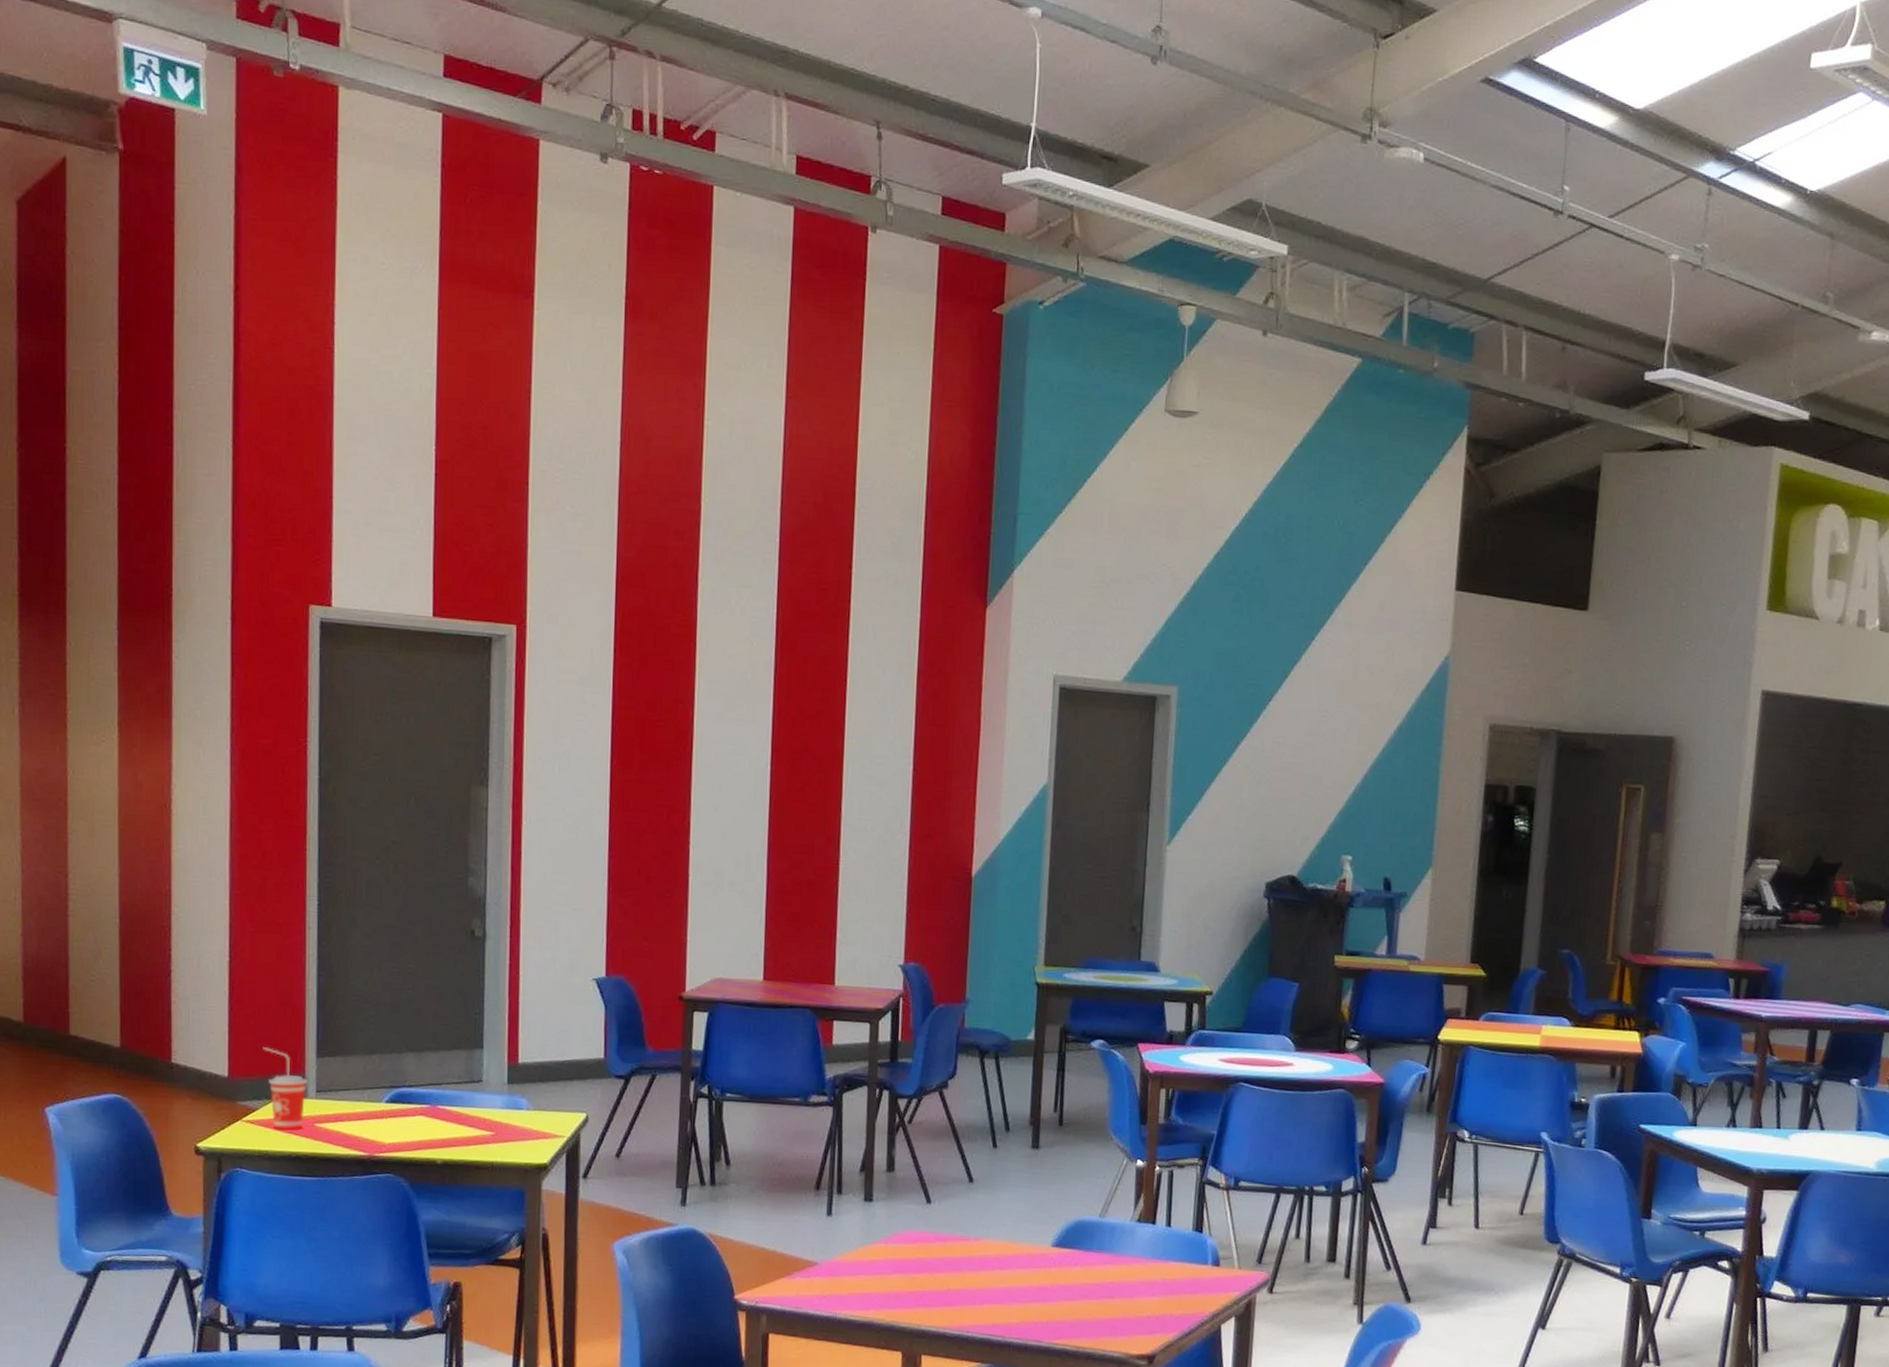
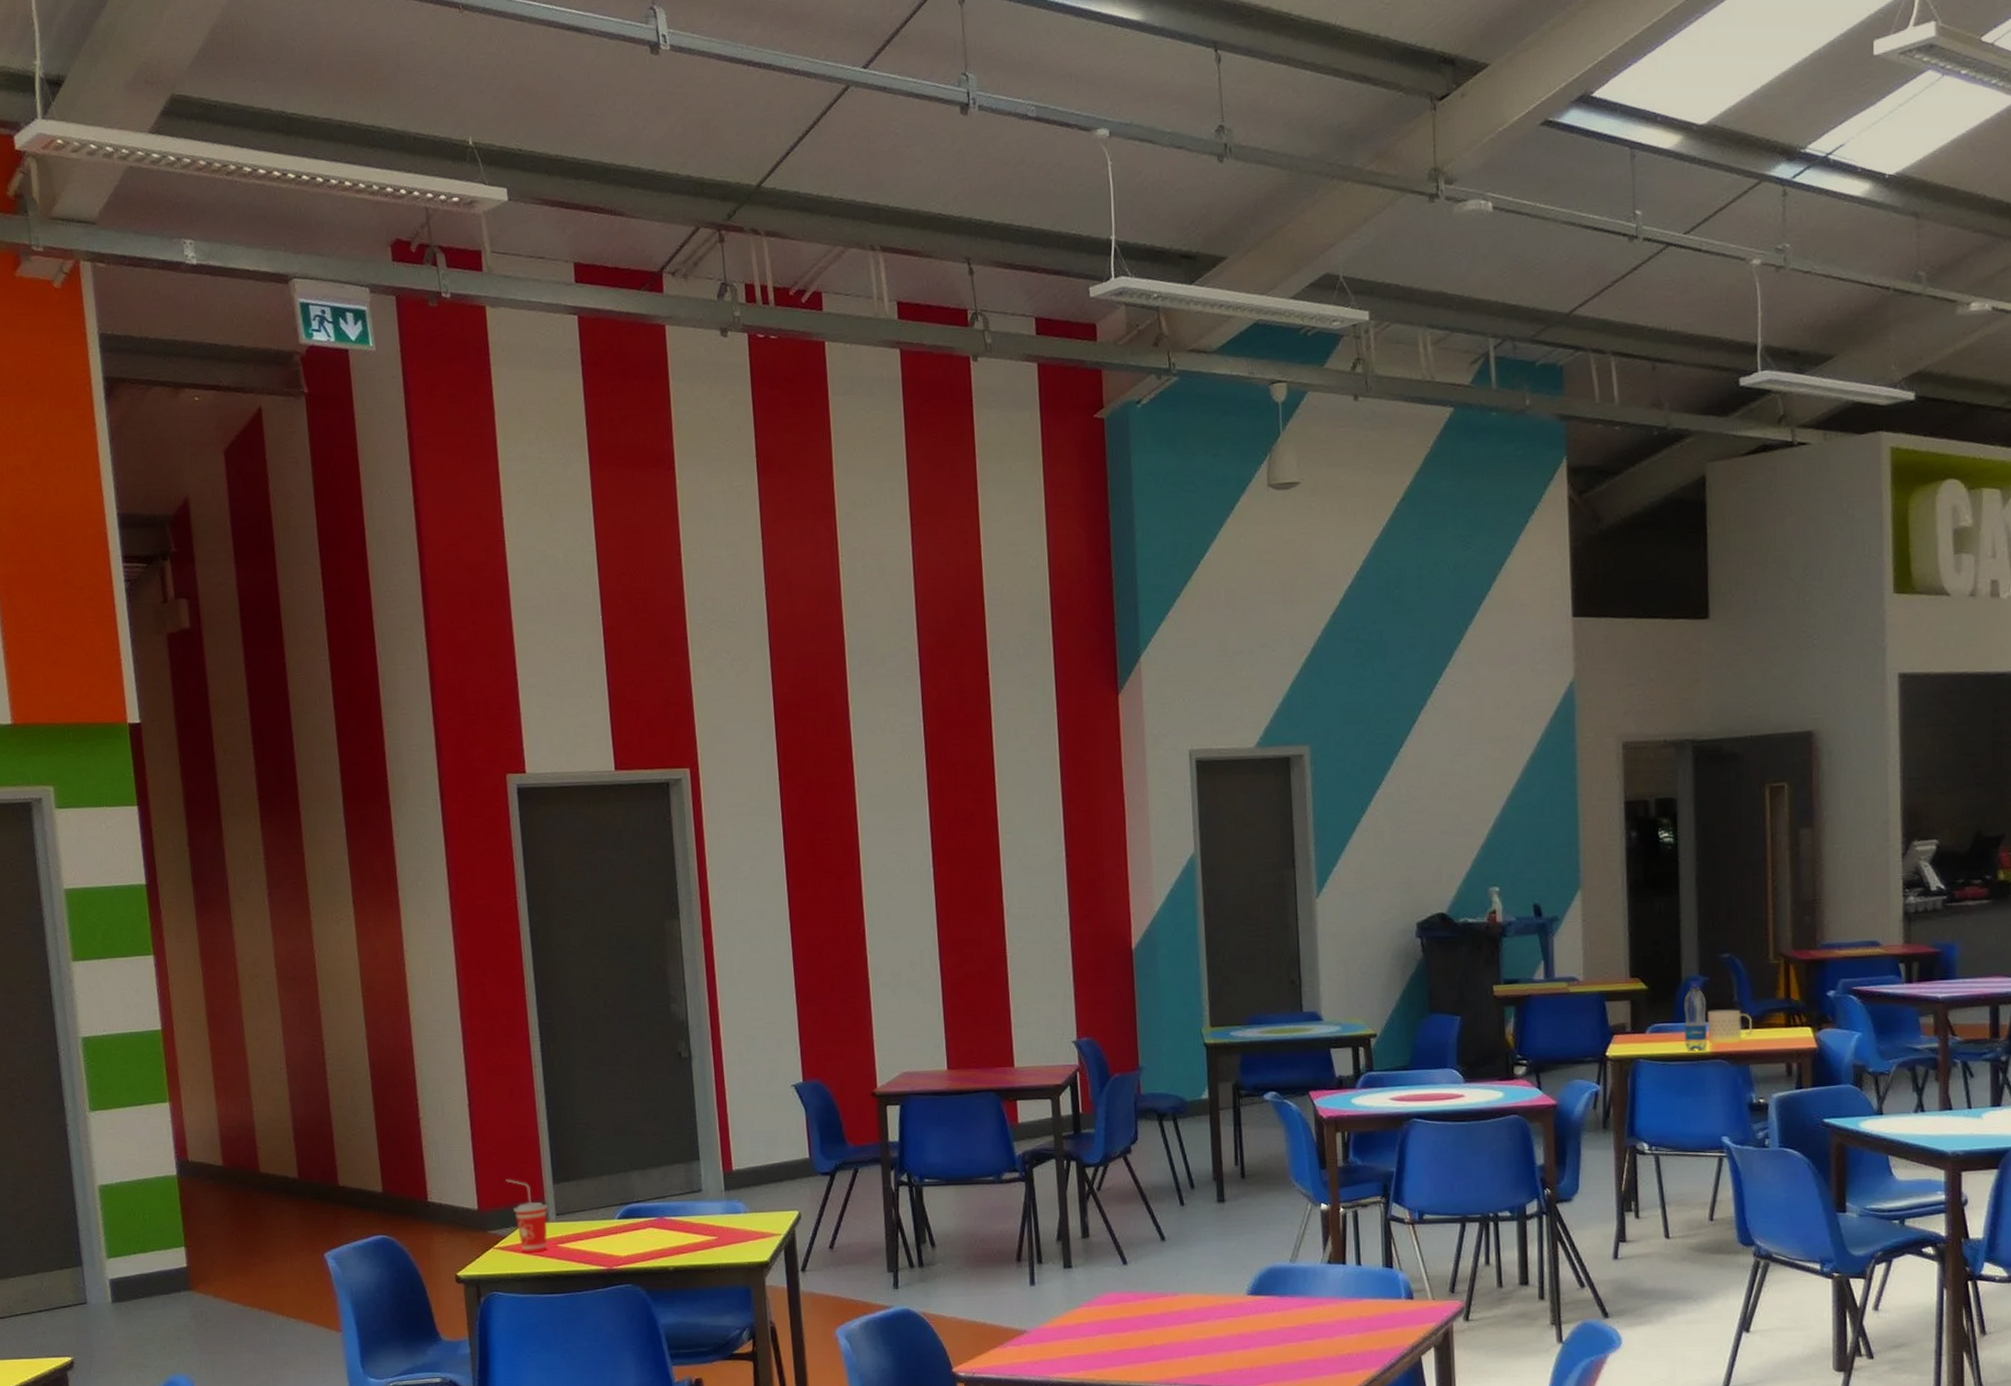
bottle: none [1516,972,1542,1044] -> present [1684,980,1707,1051]
mug: none [1539,1004,1583,1041] -> present [1707,1009,1752,1045]

